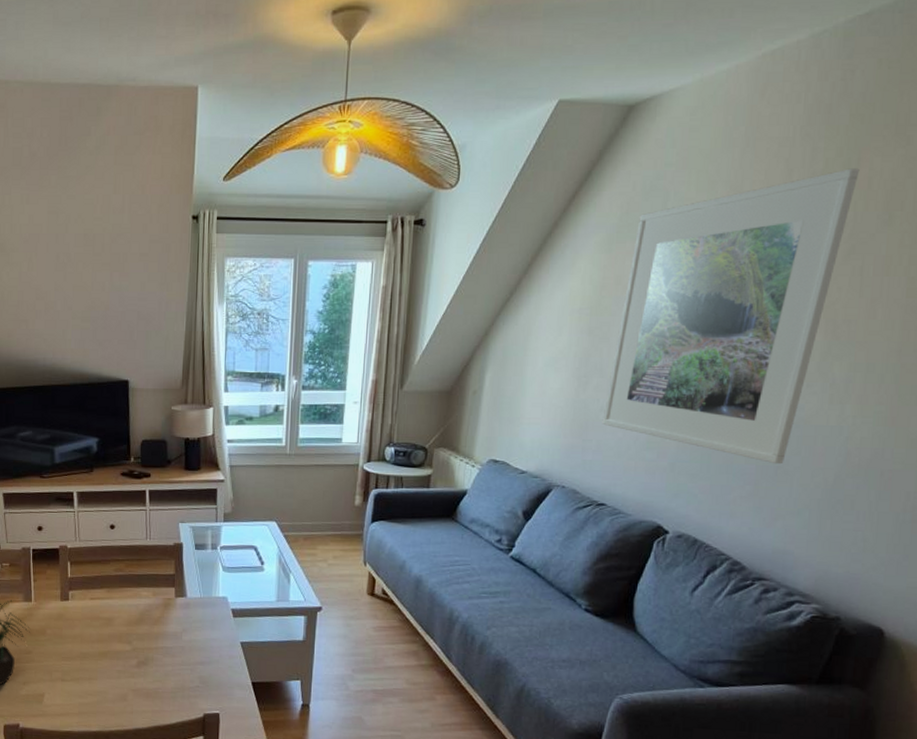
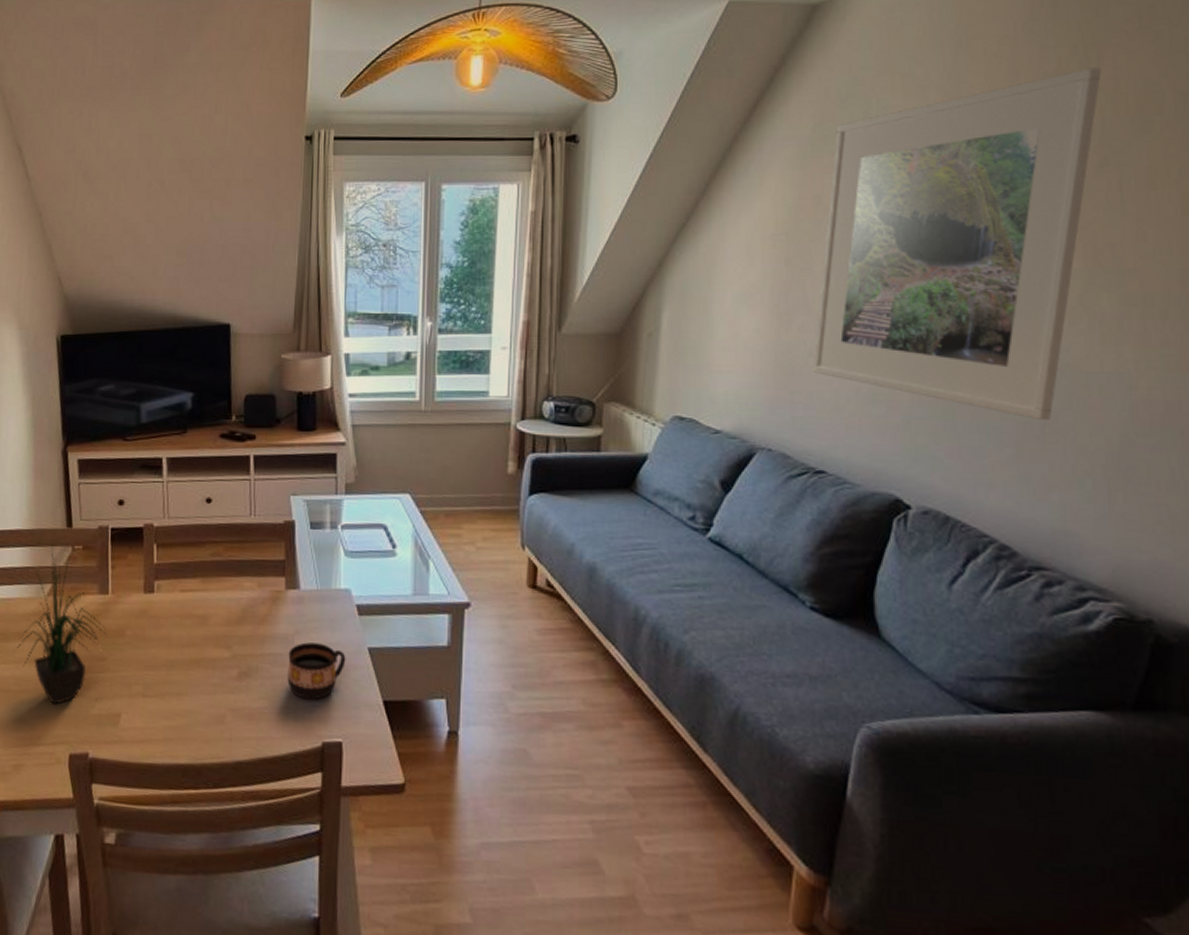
cup: none [176,638,223,682] -> present [287,642,346,700]

